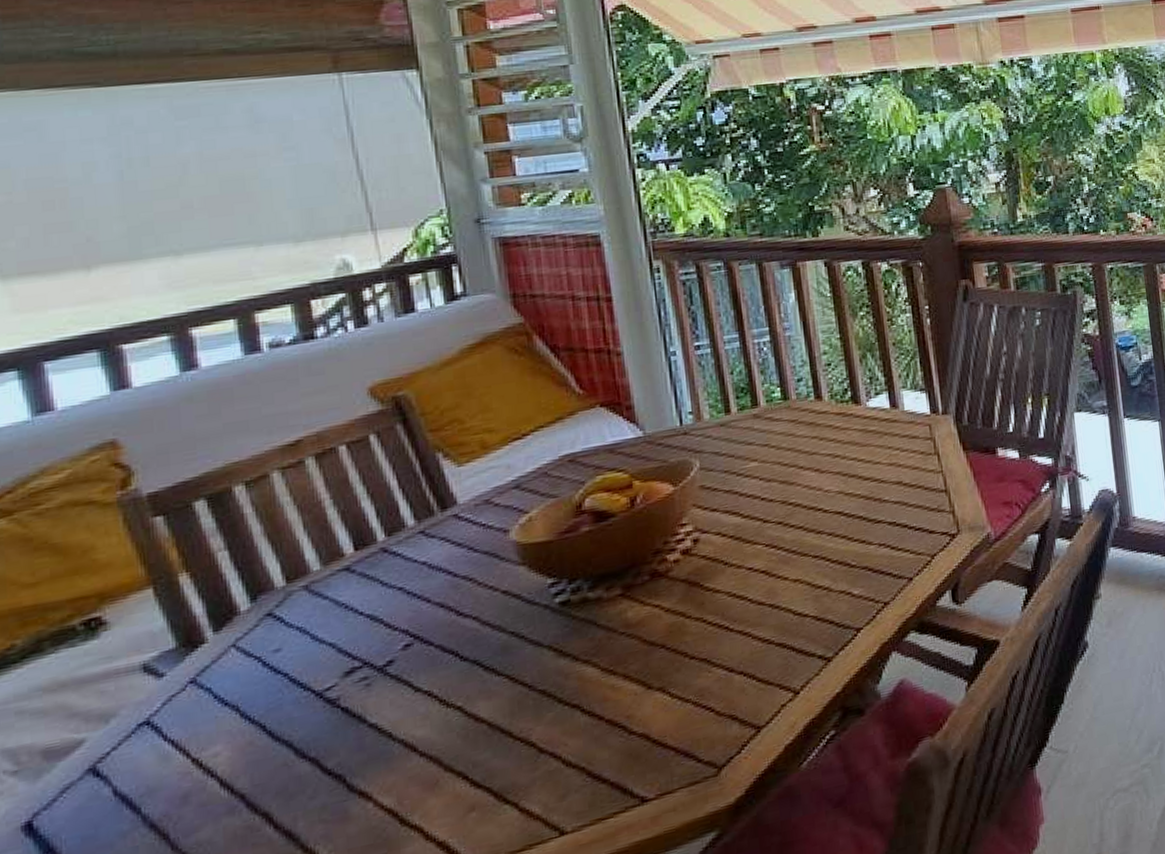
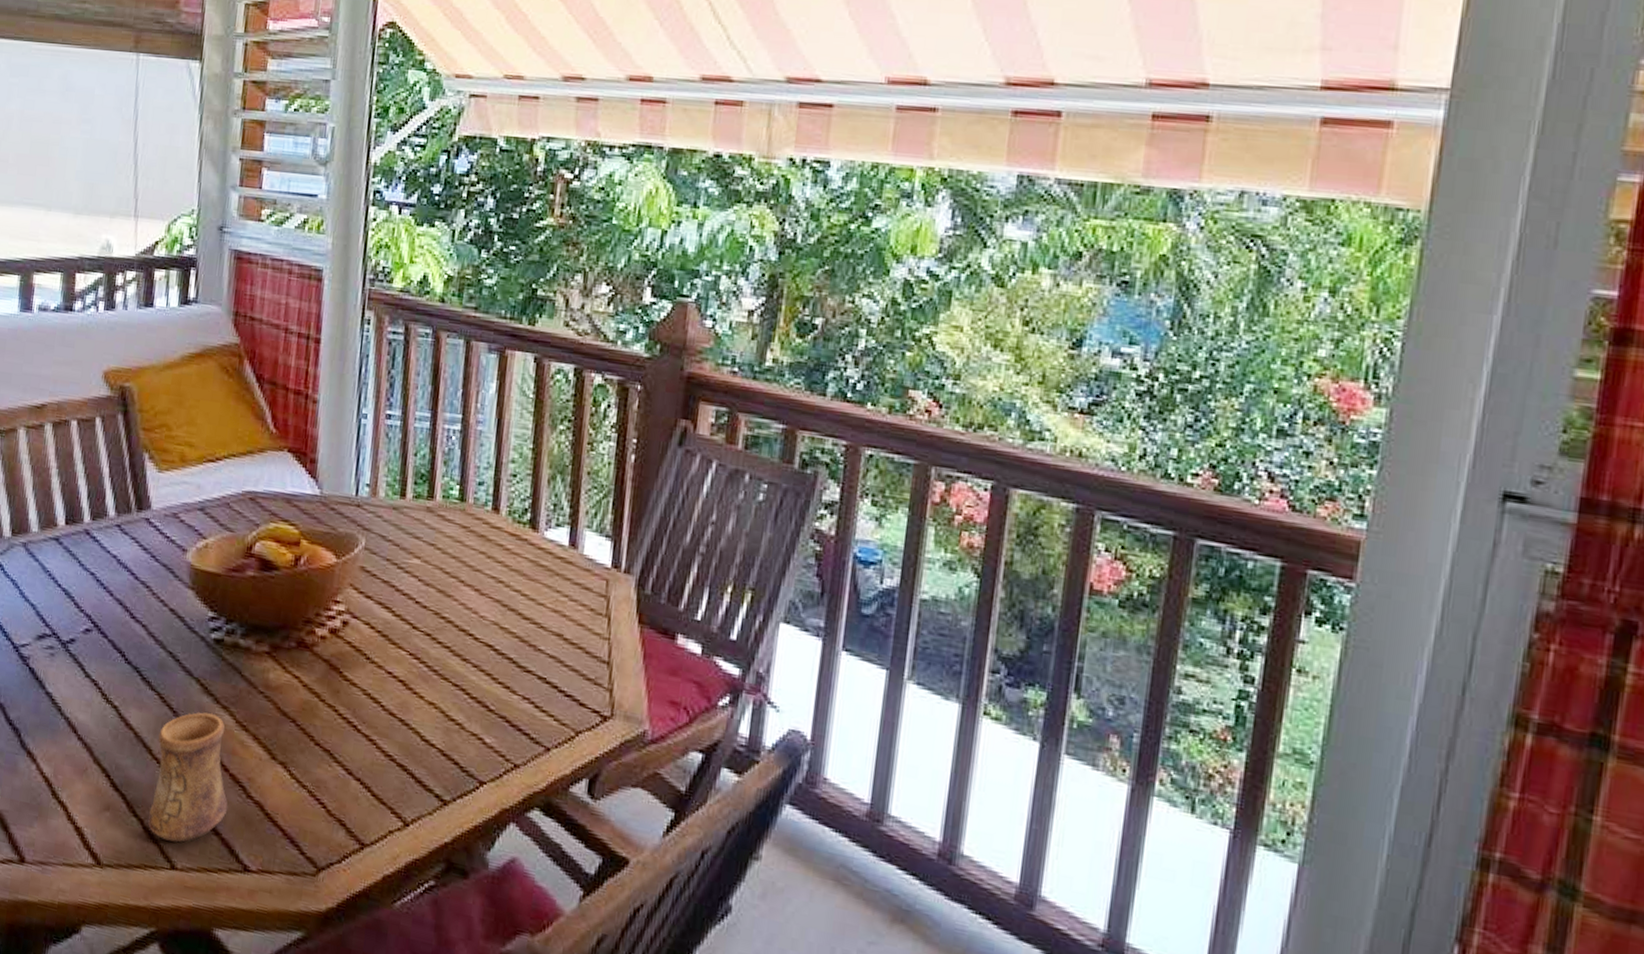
cup: none [515,671,611,812] -> present [147,712,228,843]

